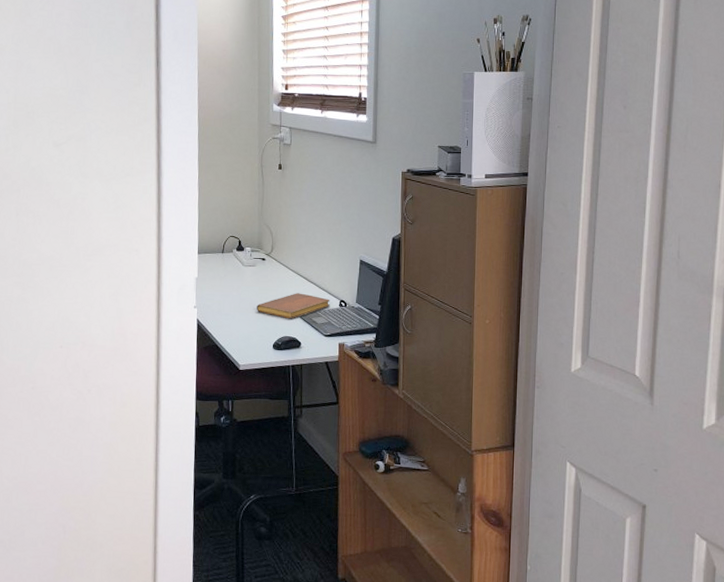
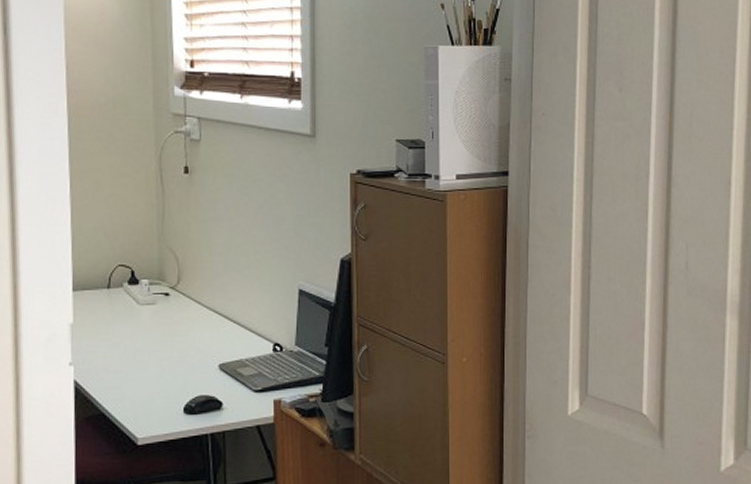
notebook: present [257,293,330,319] -> none [159,337,261,373]

